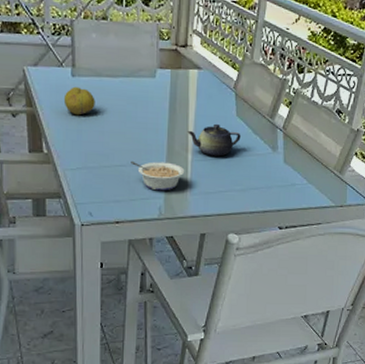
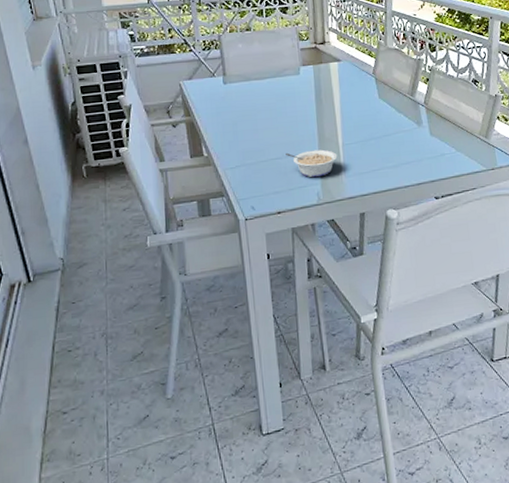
fruit: present [63,86,95,116] -> none [218,92,248,118]
teapot: present [187,123,241,157] -> none [335,107,386,139]

